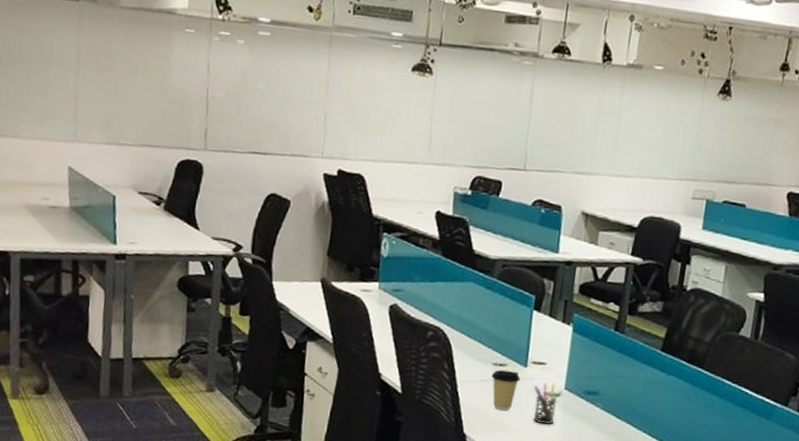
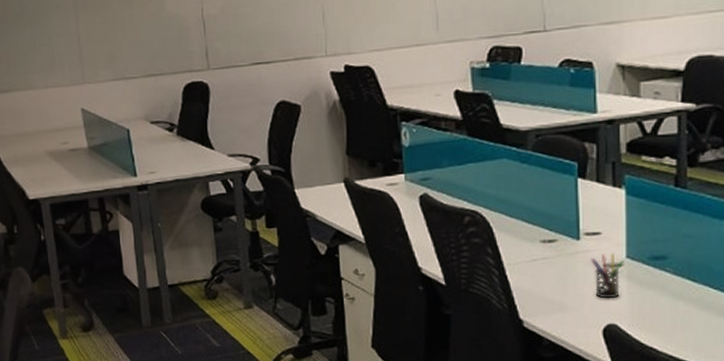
coffee cup: present [491,369,521,411] -> none [541,246,574,290]

